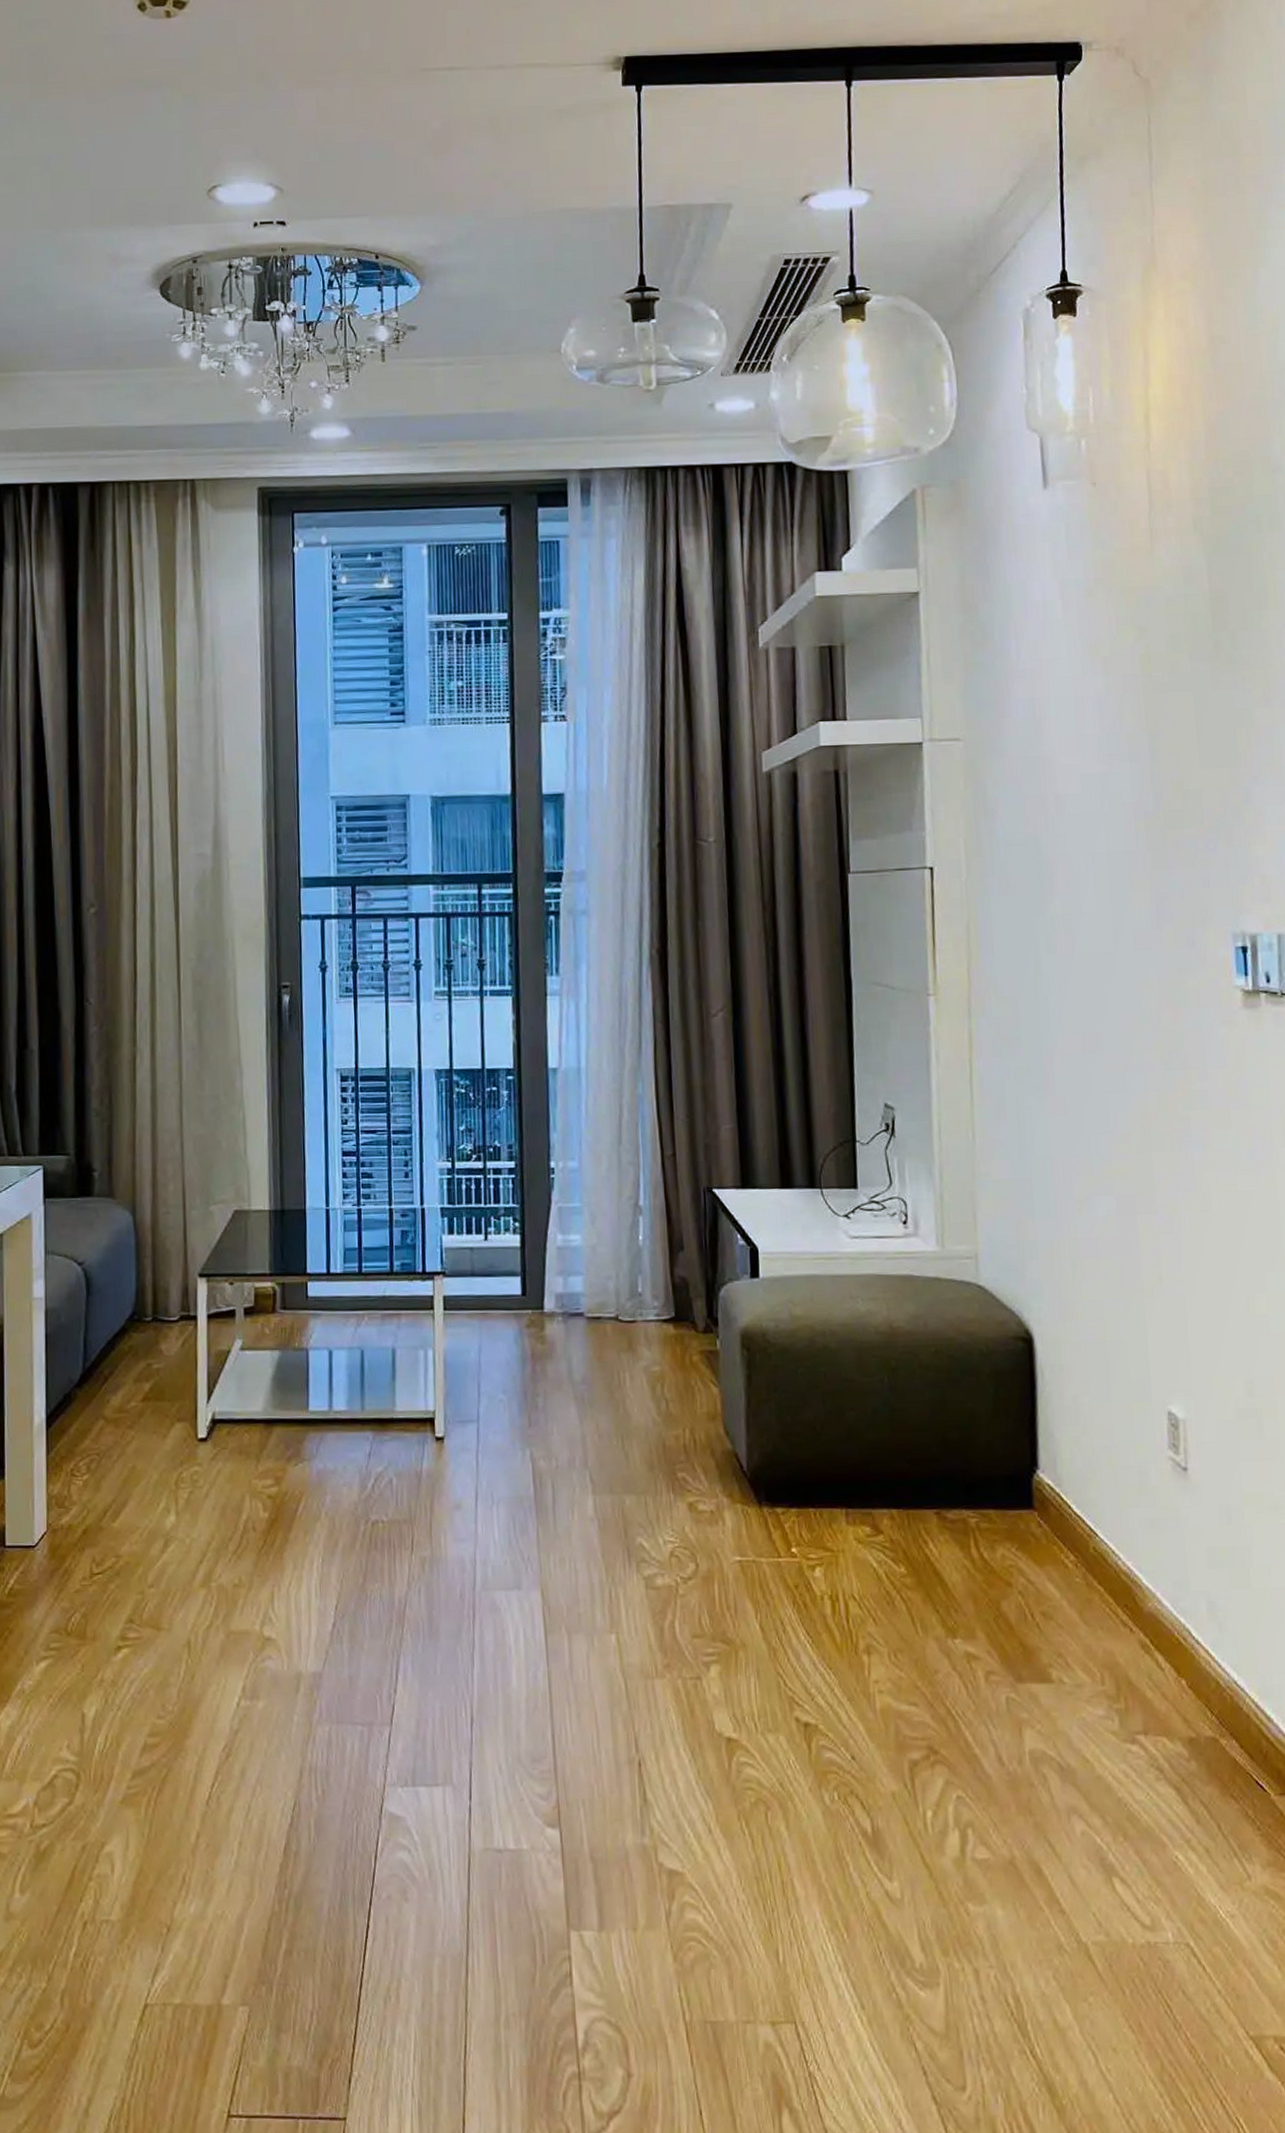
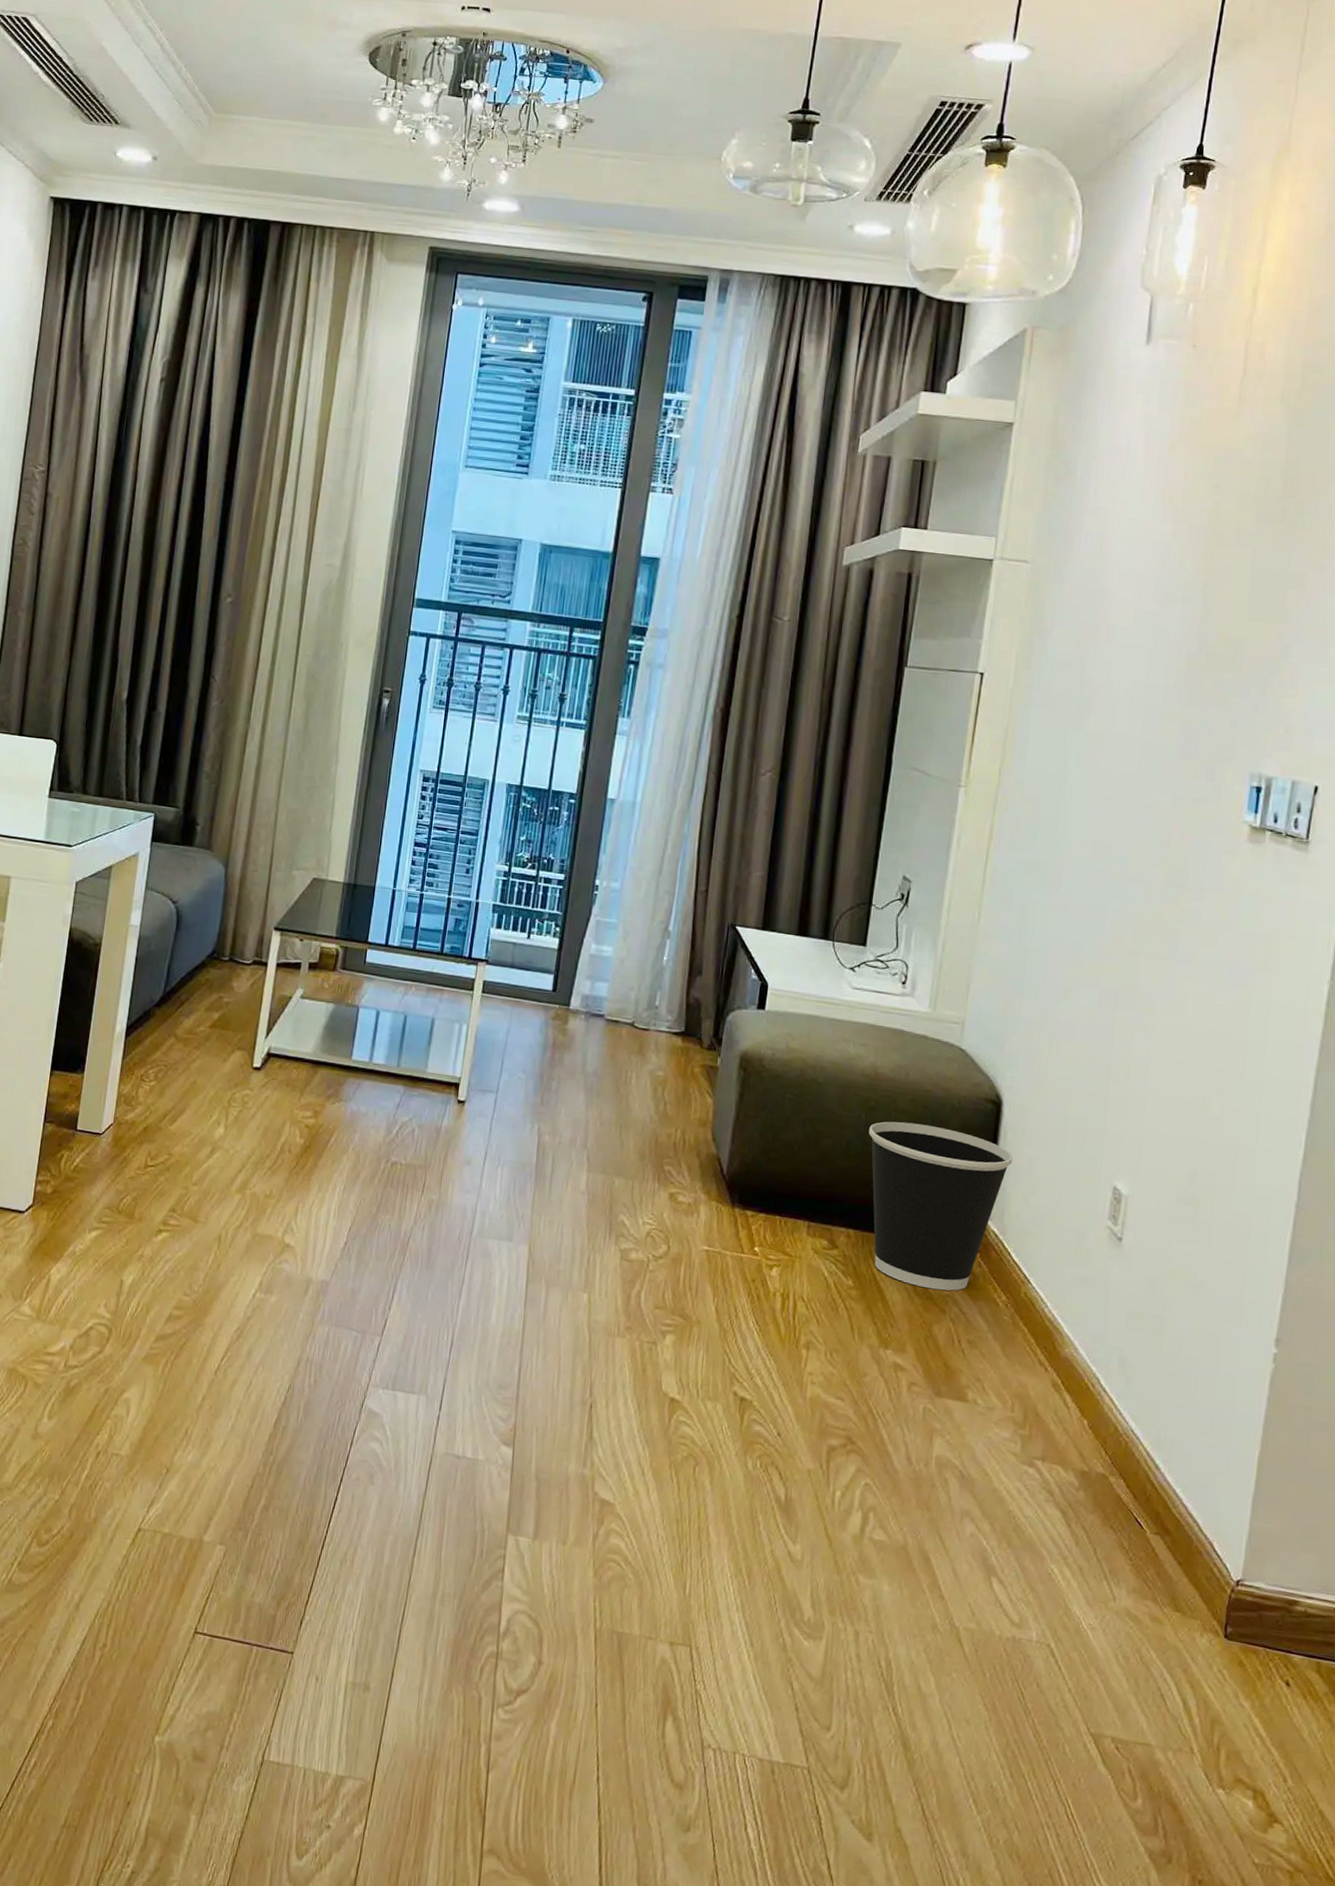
wastebasket: none [894,1377,1056,1562] -> present [868,1121,1013,1291]

